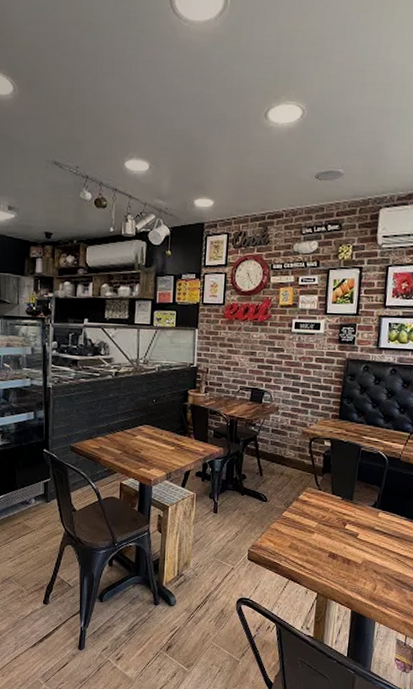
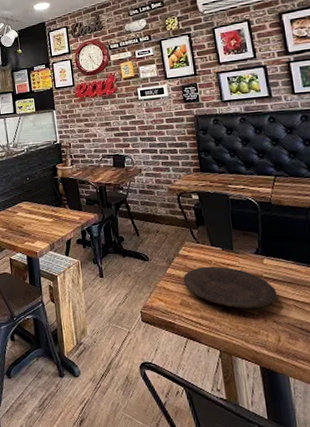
plate: none [296,513,384,558] -> present [182,266,277,309]

